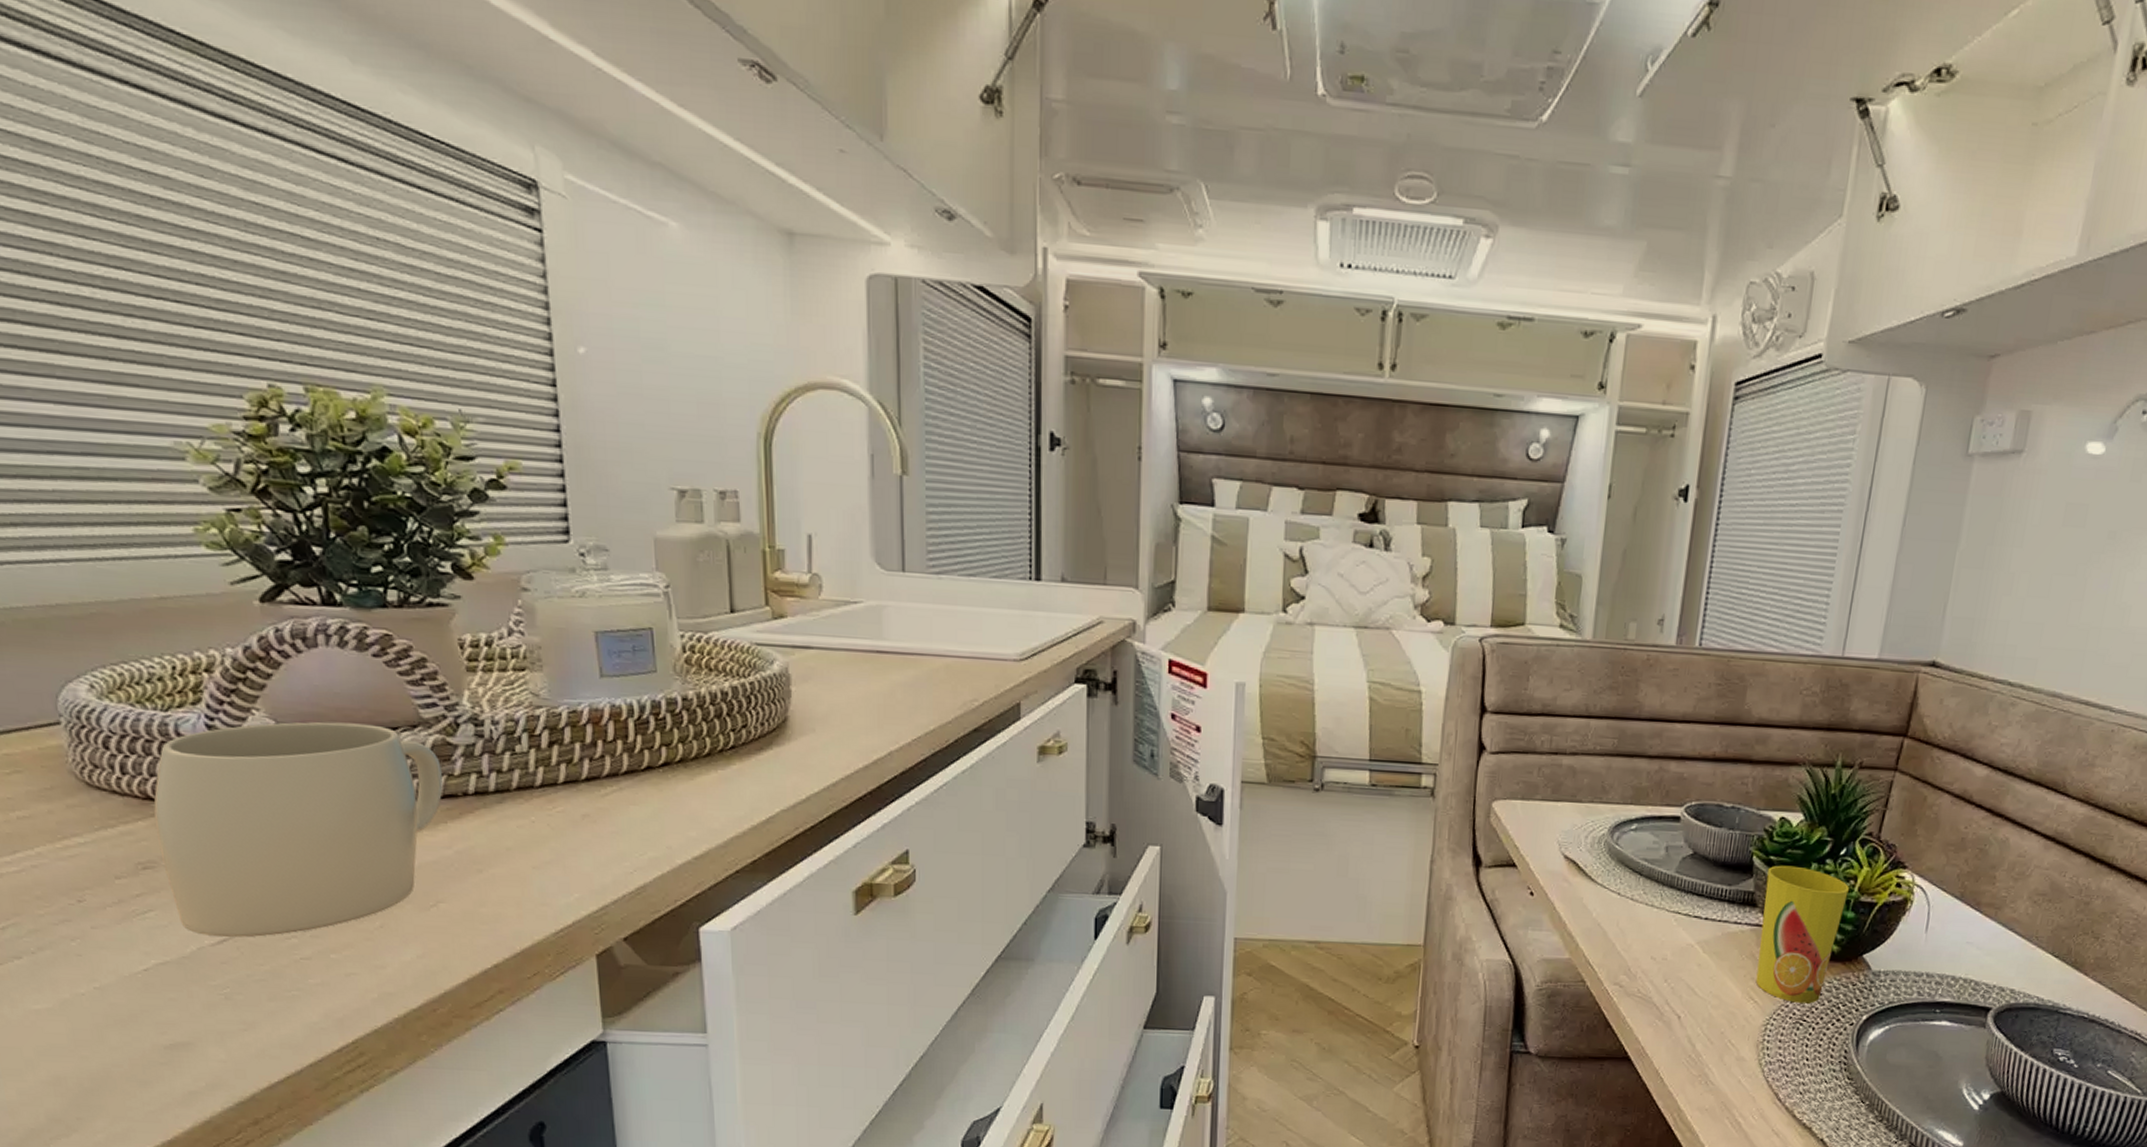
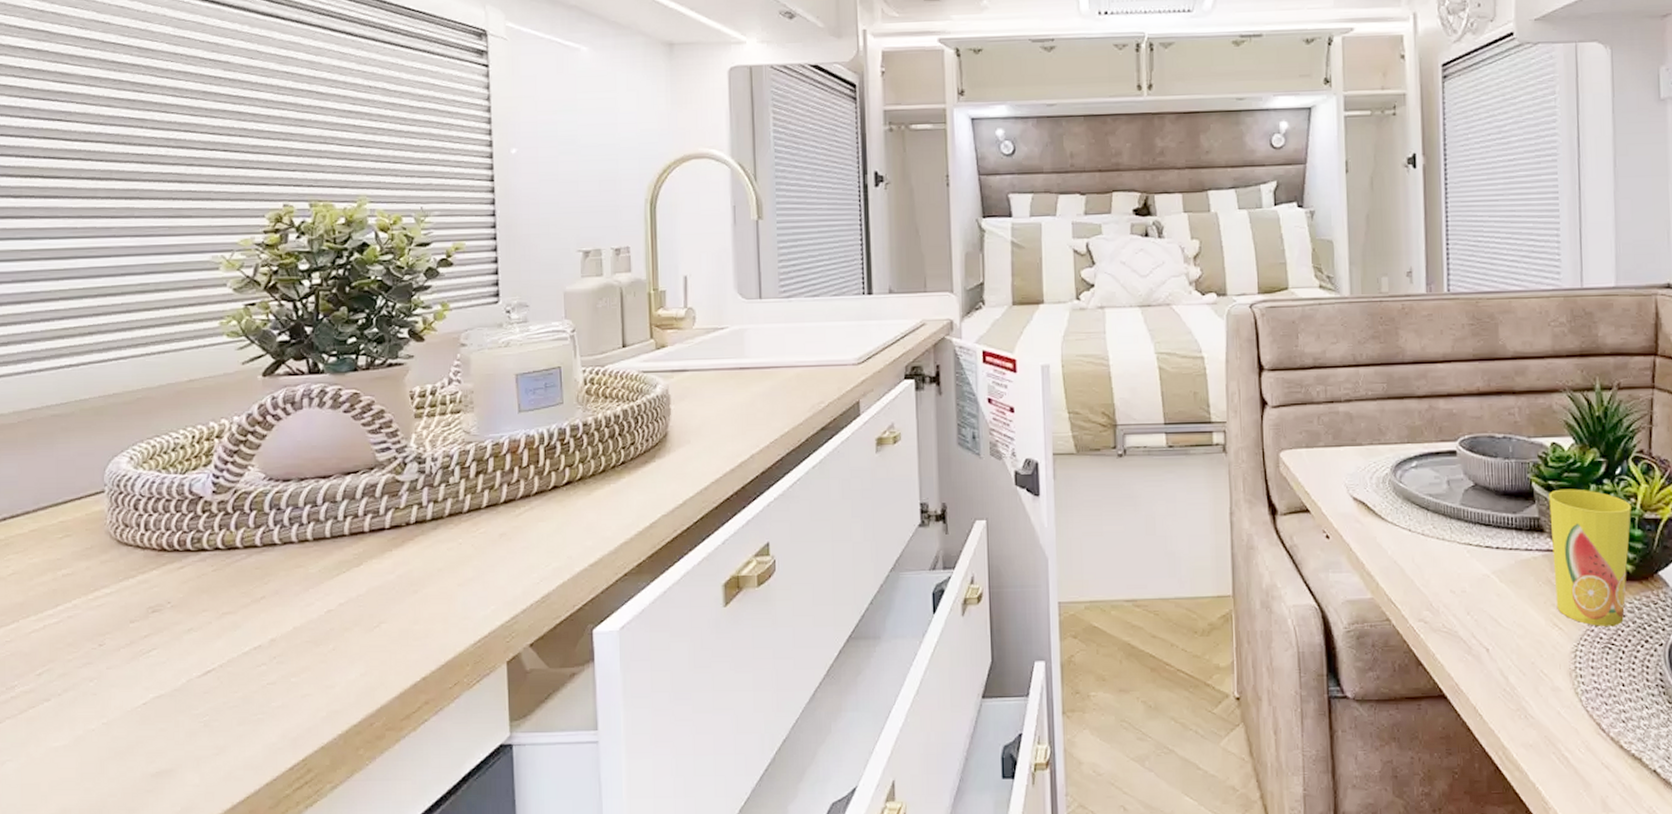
mug: present [153,721,443,938] -> none [165,470,391,668]

